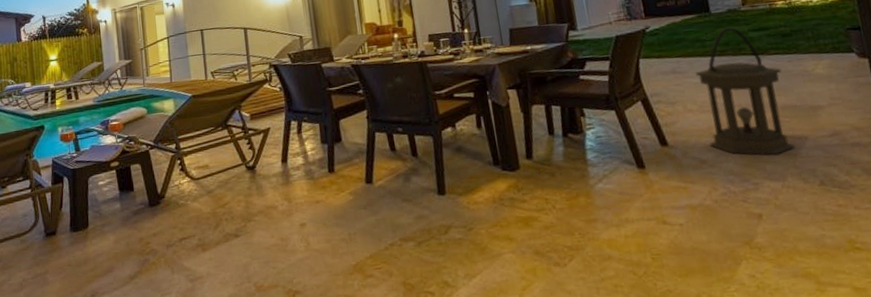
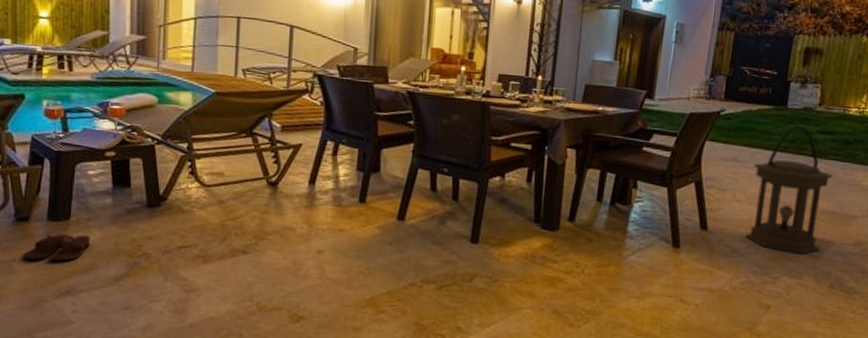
flip-flop: none [53,239,107,270] -> present [22,233,91,261]

